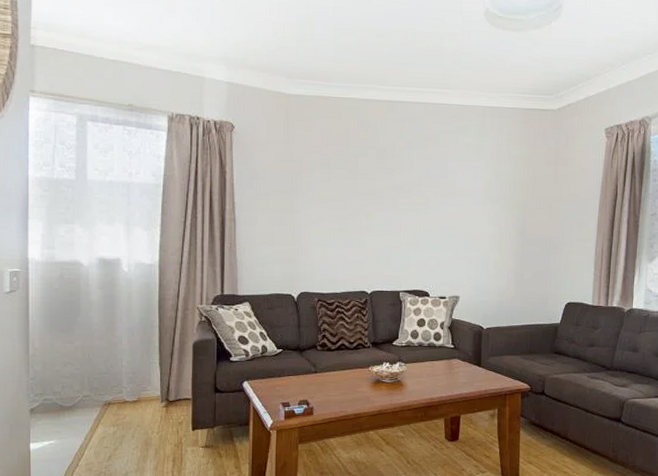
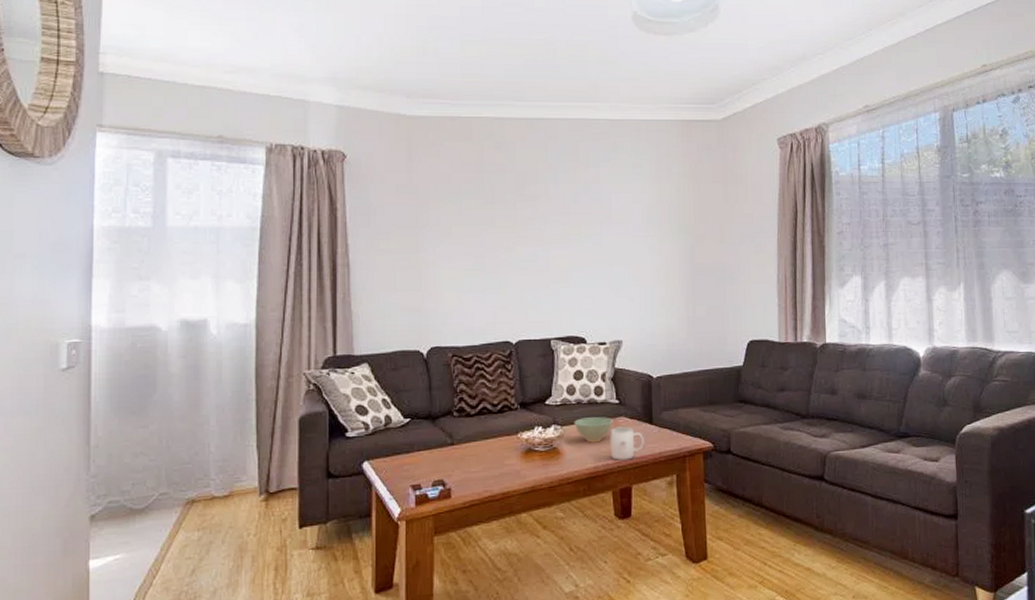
bowl: none [415,358,448,379] -> present [574,417,614,443]
mug: none [443,367,474,395] -> present [609,427,646,461]

